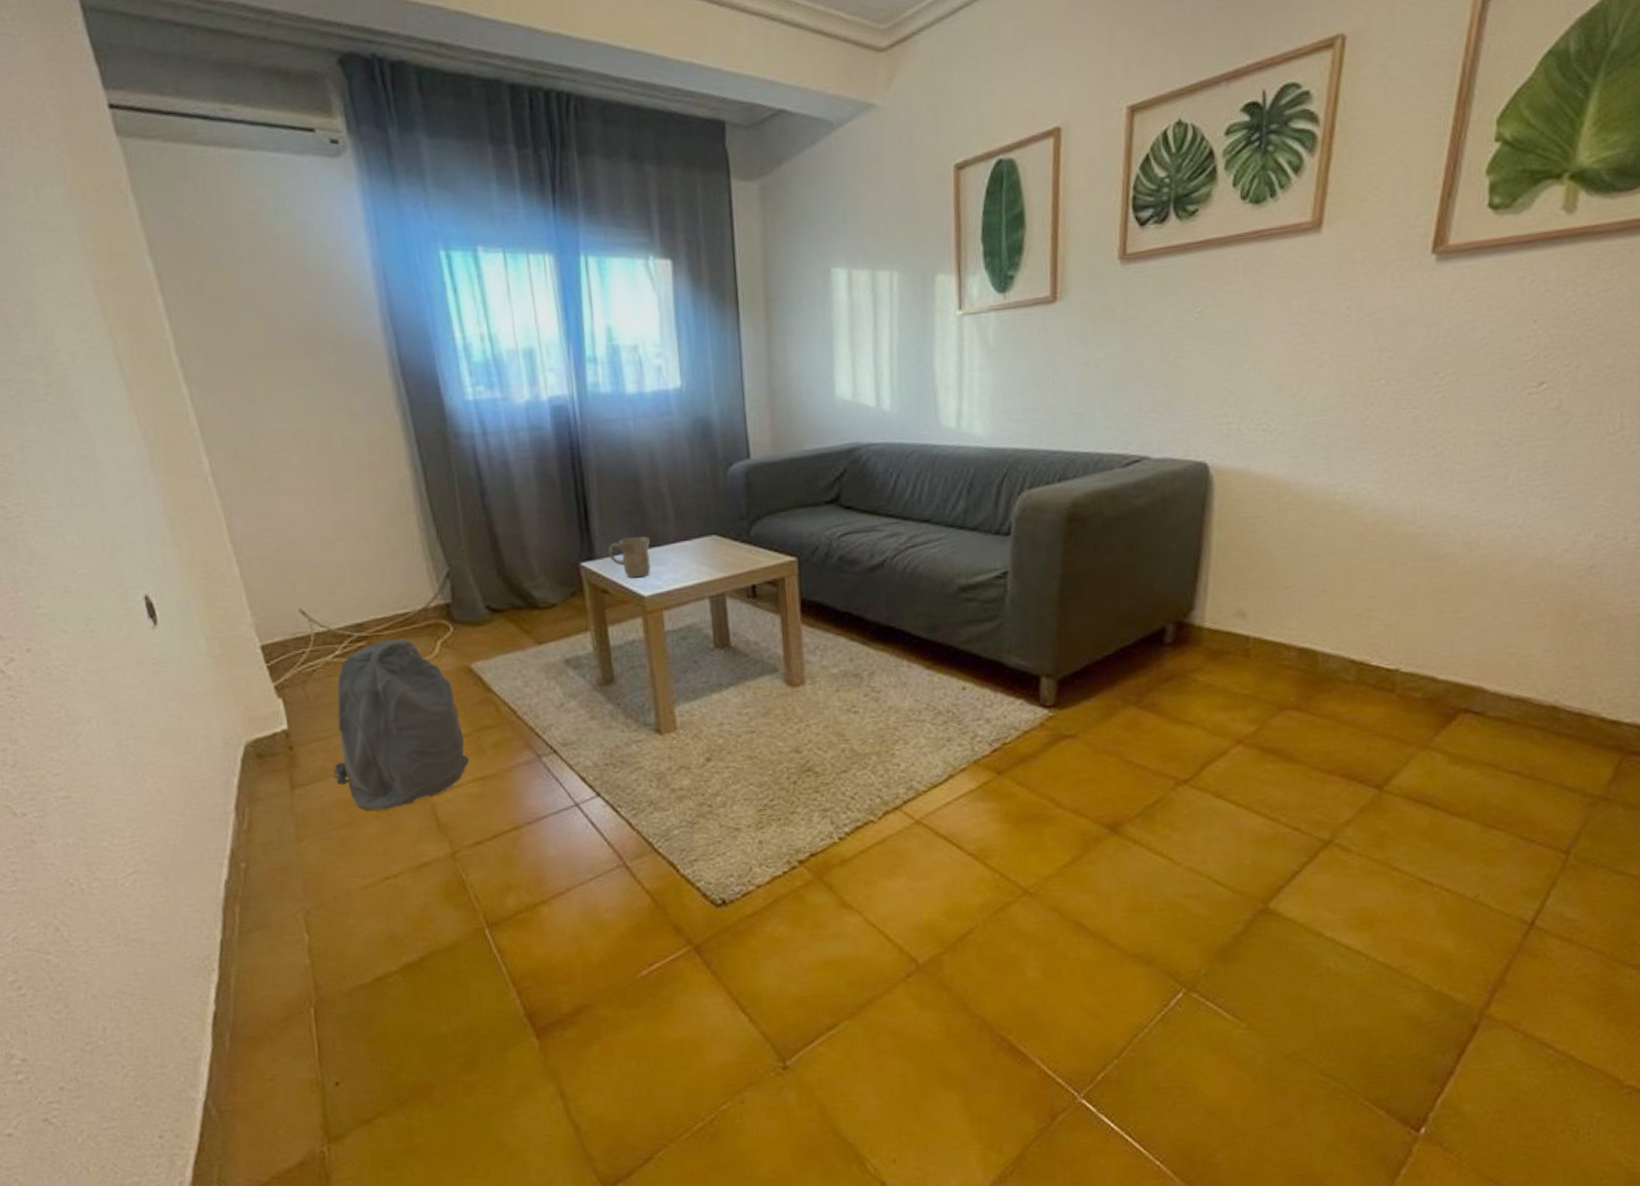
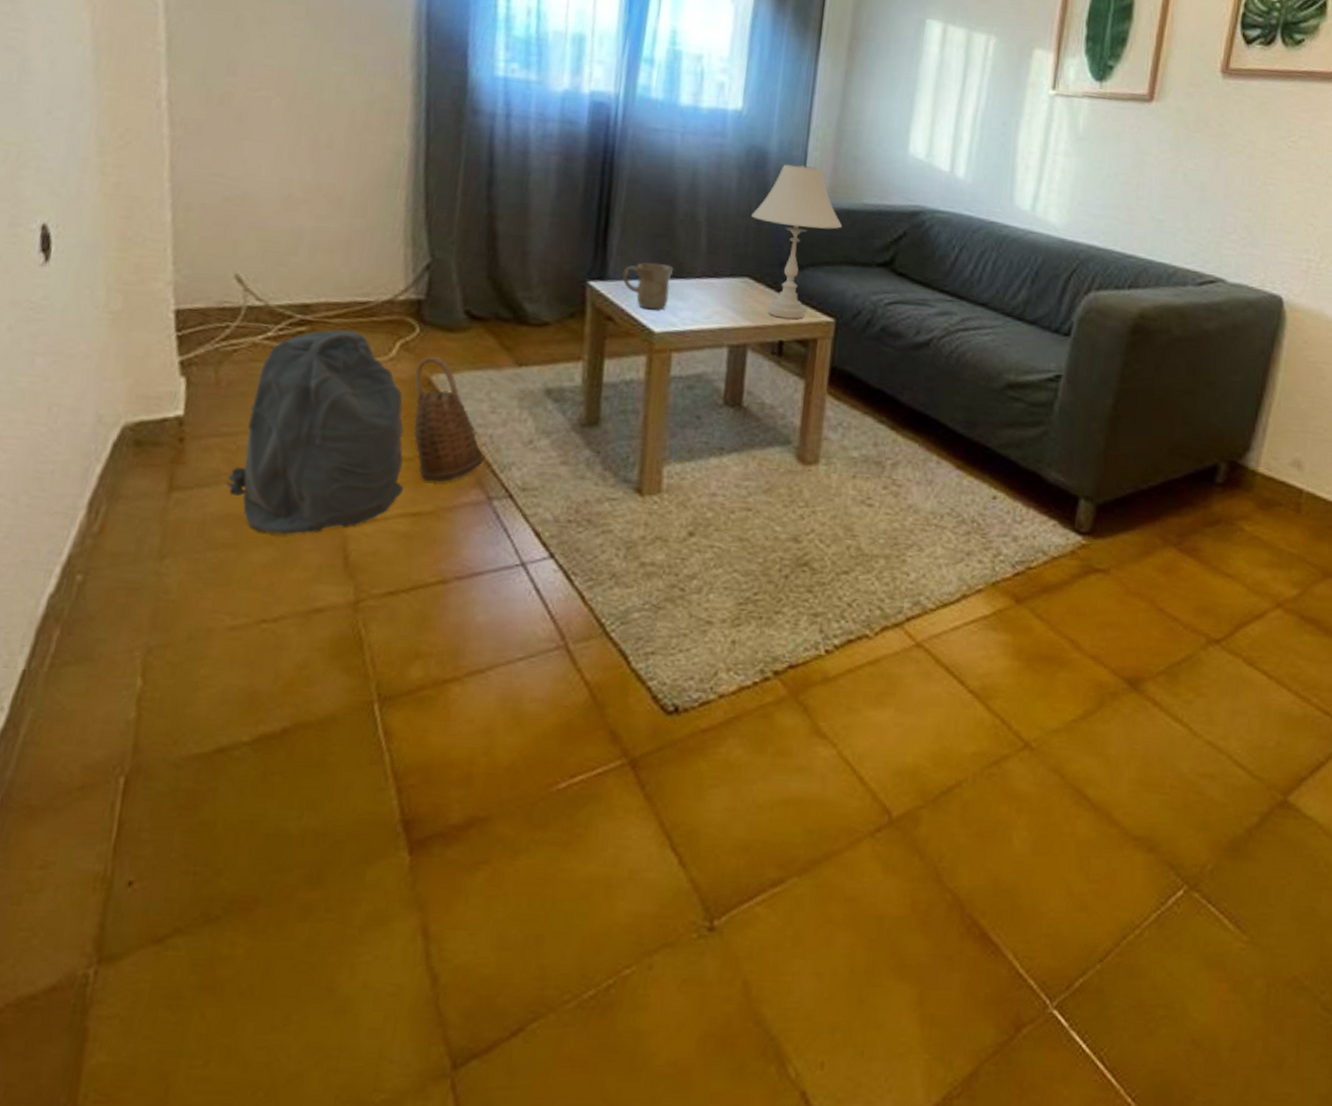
basket: none [458,647,526,750] -> present [412,356,483,482]
table lamp: none [707,426,789,566] -> present [751,164,843,320]

